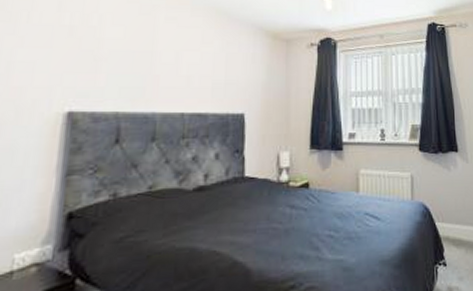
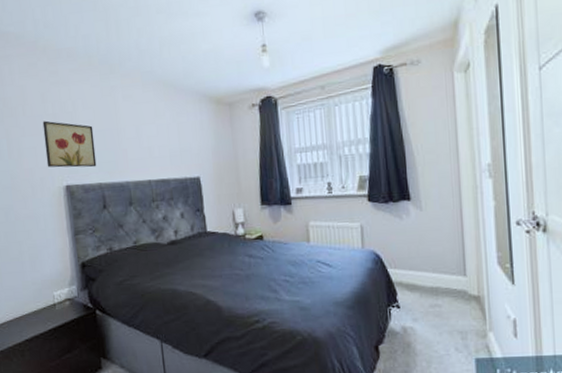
wall art: none [46,32,121,93] -> present [42,120,97,168]

